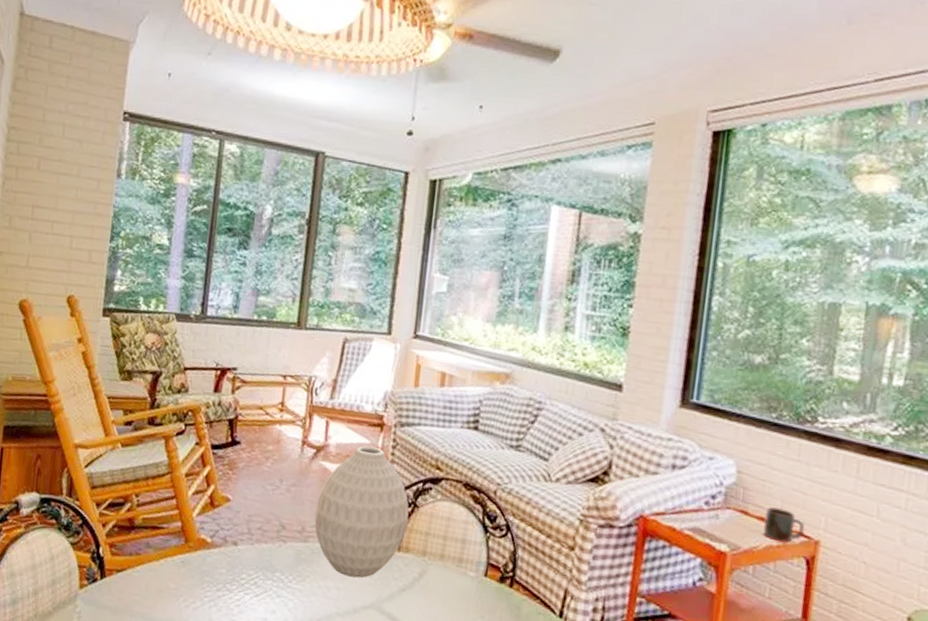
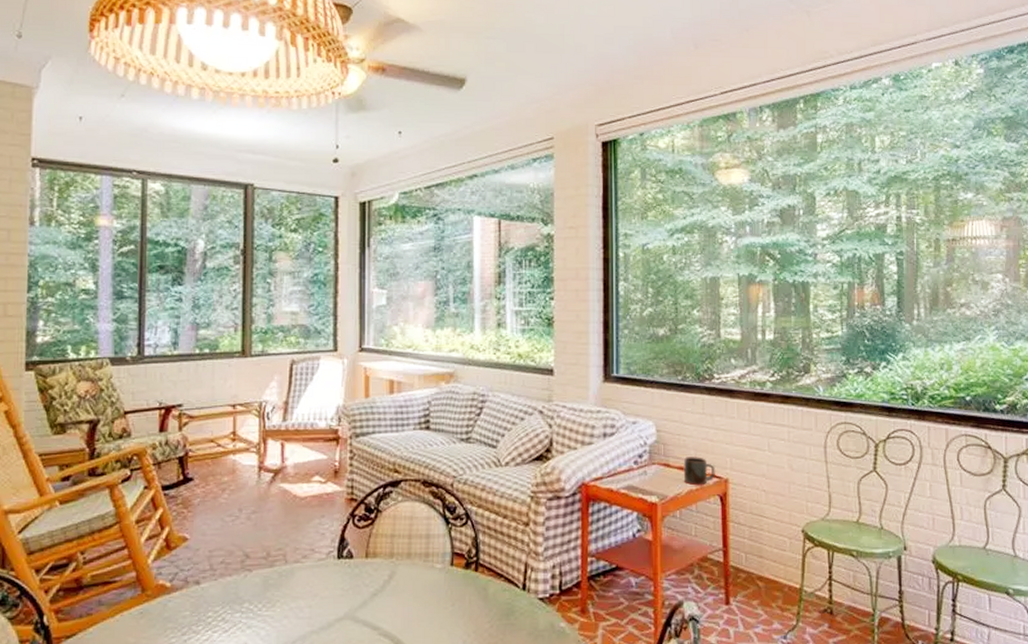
vase: present [314,446,409,578] -> none [279,461,372,592]

